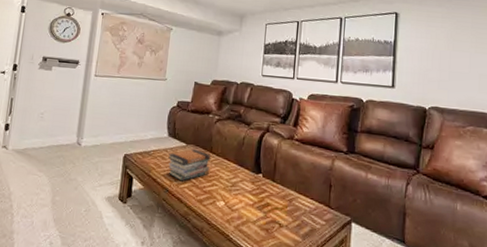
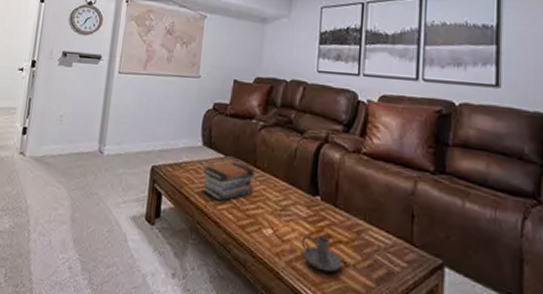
candle holder: none [246,204,277,232] -> present [301,235,342,272]

